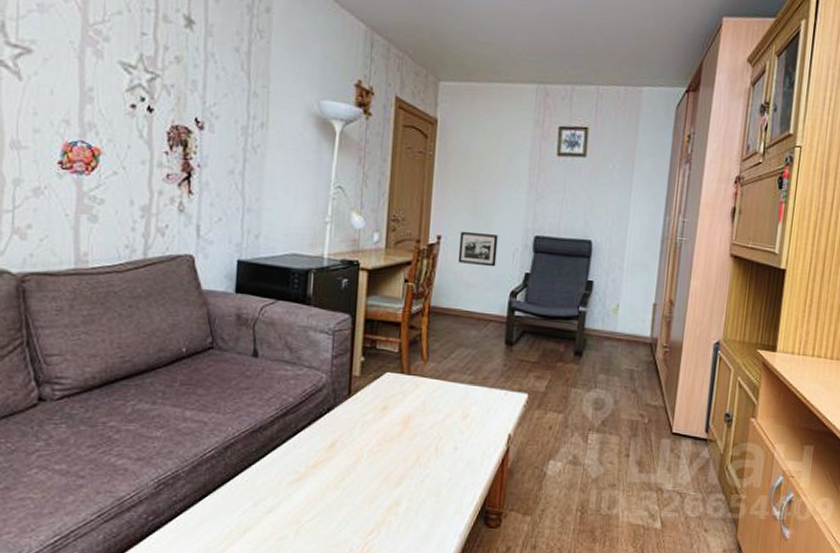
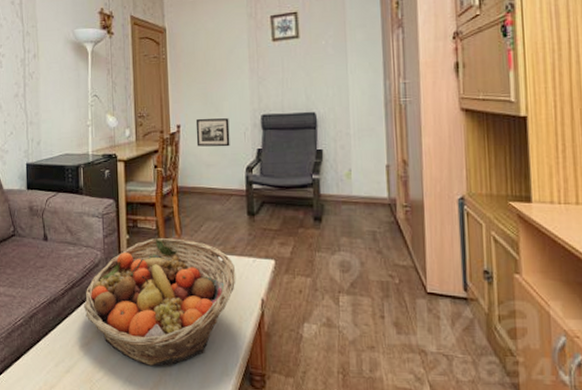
fruit basket: none [298,362,485,505] -> present [84,237,236,366]

